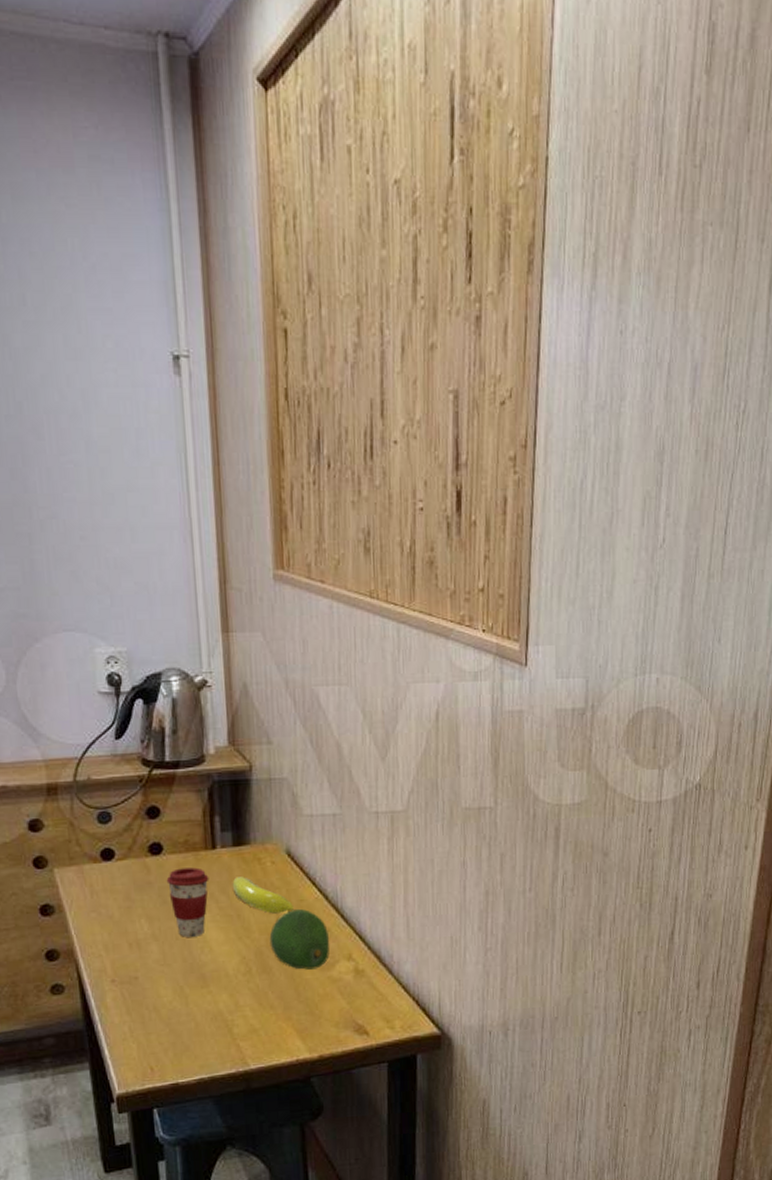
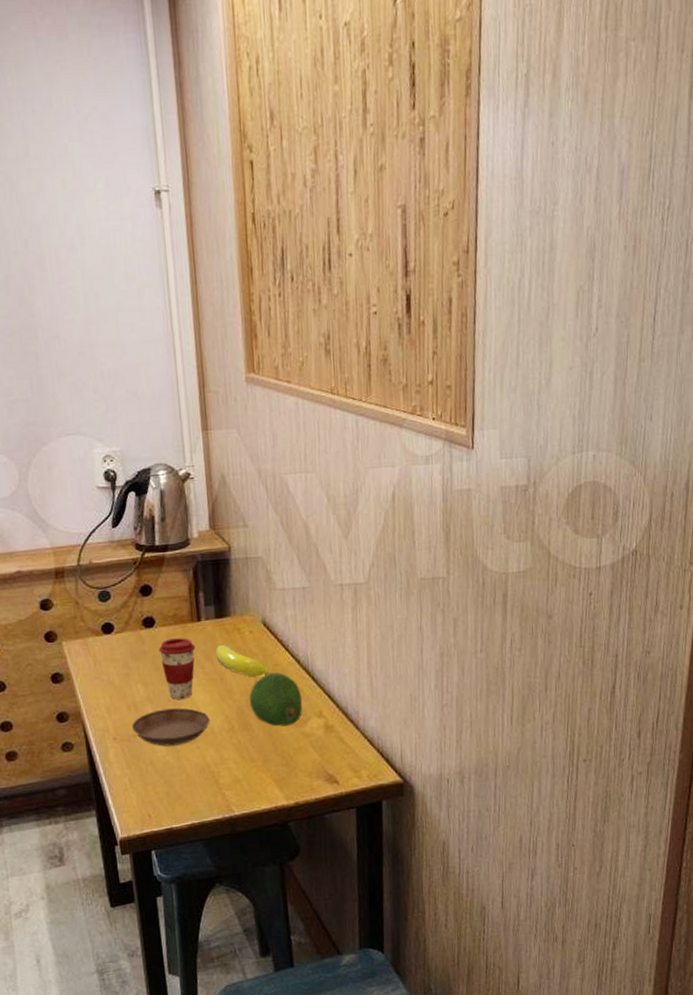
saucer: none [133,947,224,991] -> present [131,707,210,747]

